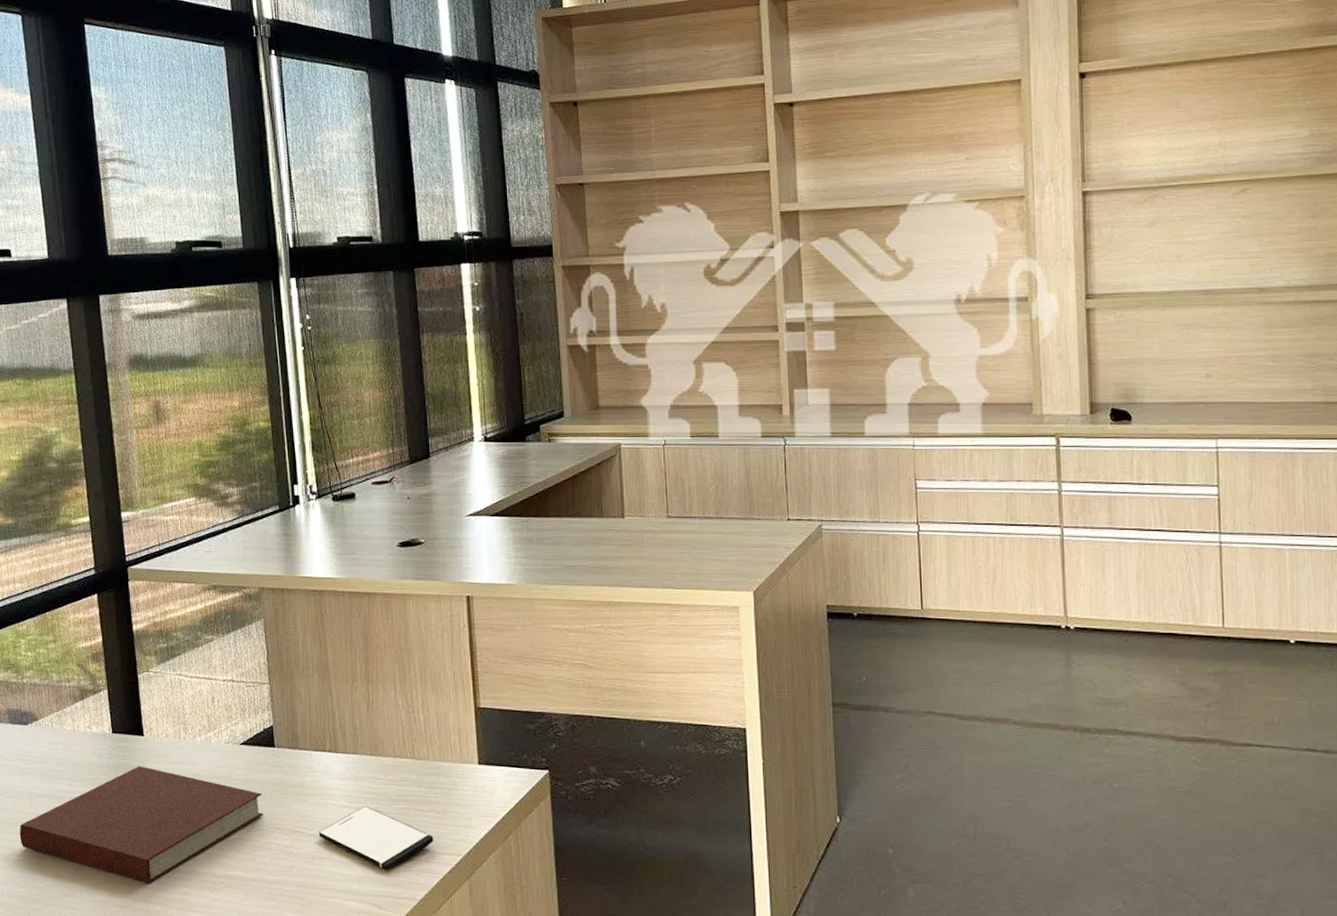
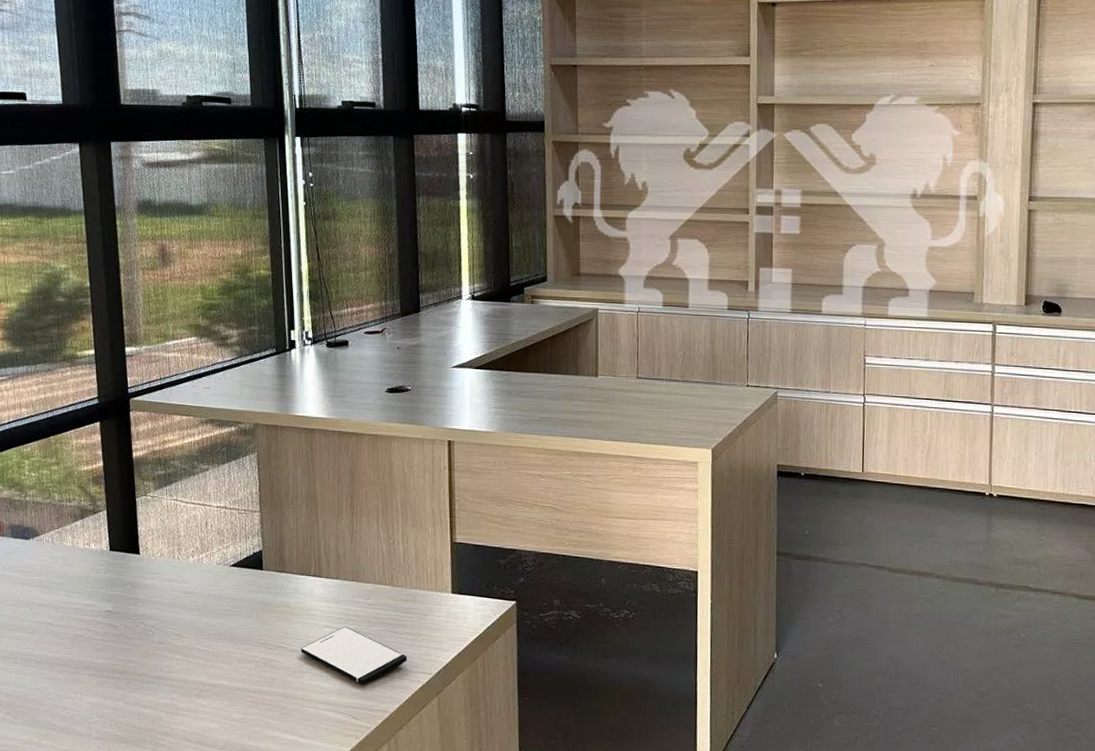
notebook: present [19,766,264,884] -> none [18,581,250,689]

